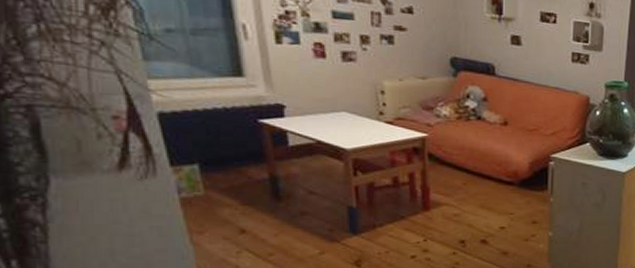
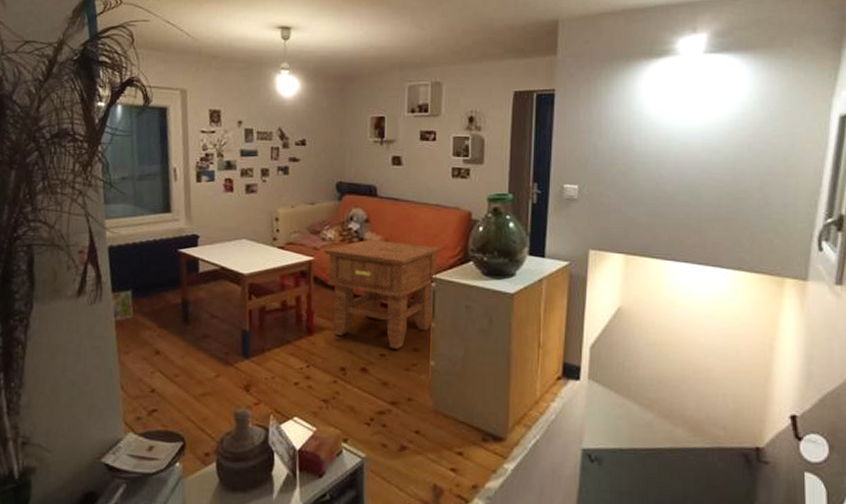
side table: none [439,117,560,222] -> present [324,239,441,349]

